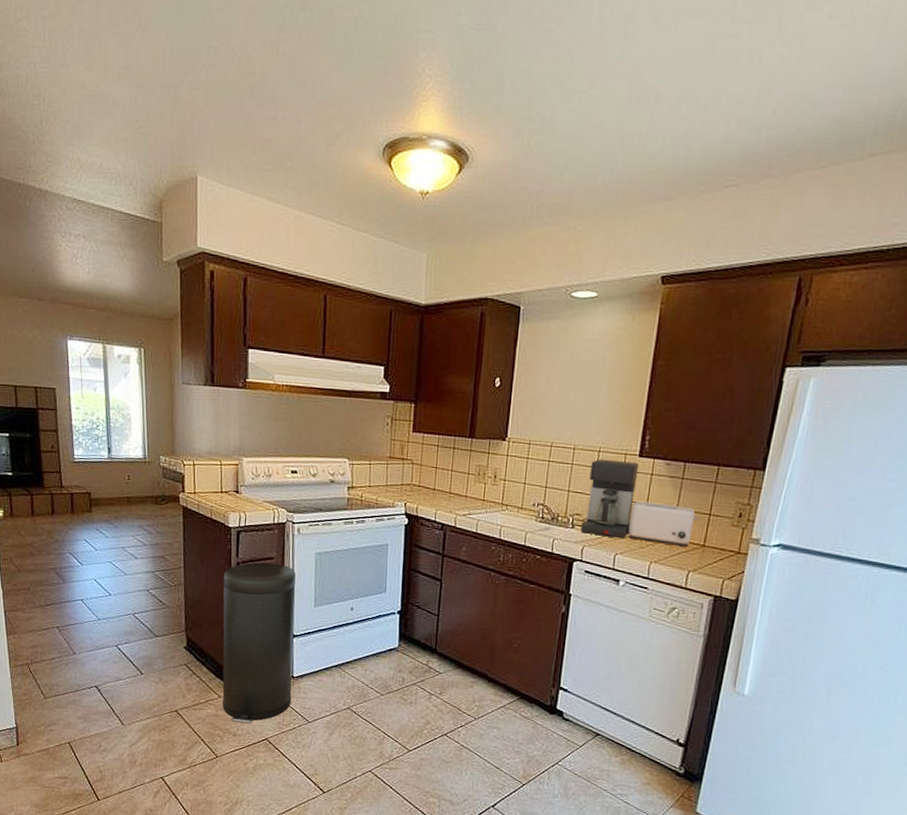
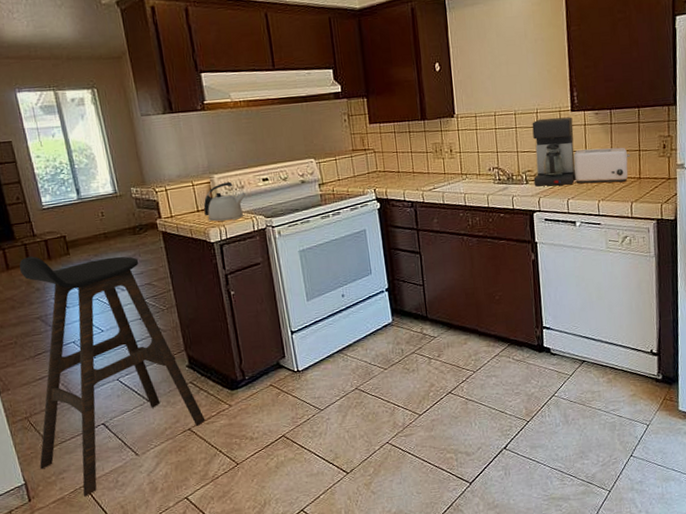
bar stool: none [32,506,193,753] -> present [19,256,206,497]
pedal bin: present [222,562,297,723] -> none [213,267,301,427]
kettle: none [227,467,273,509] -> present [203,181,247,222]

